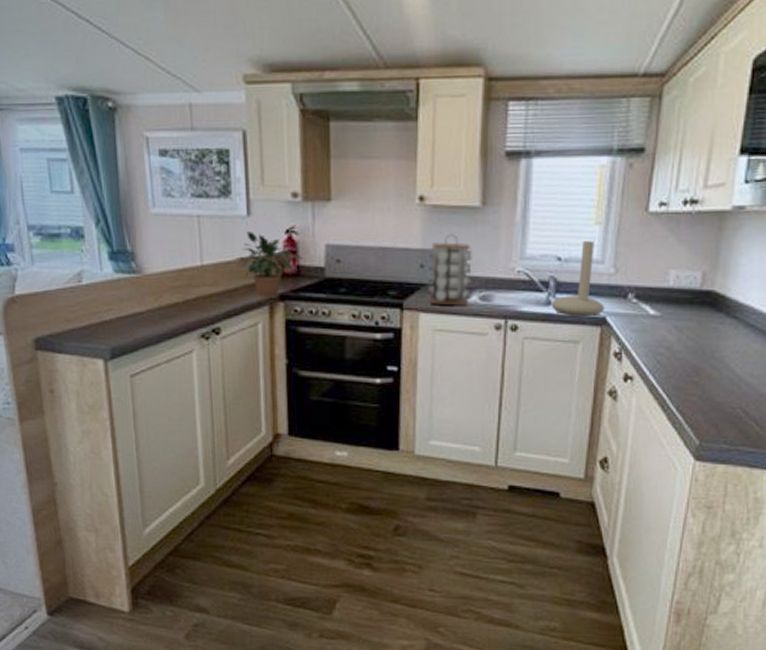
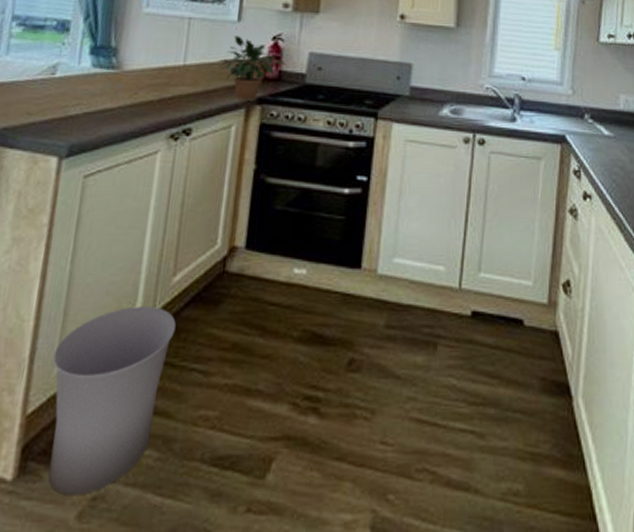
waste bin: none [139,484,237,623] -> present [48,306,176,496]
spice rack: present [427,233,472,306] -> none [402,50,445,118]
paper towel holder: present [551,241,605,317] -> none [516,64,565,135]

